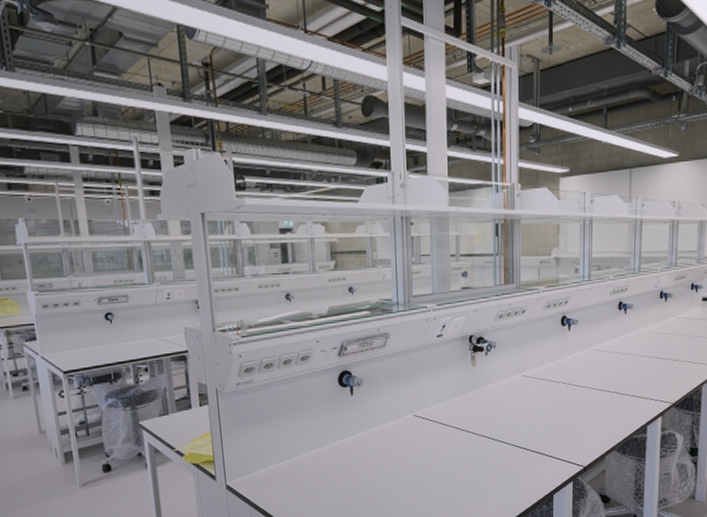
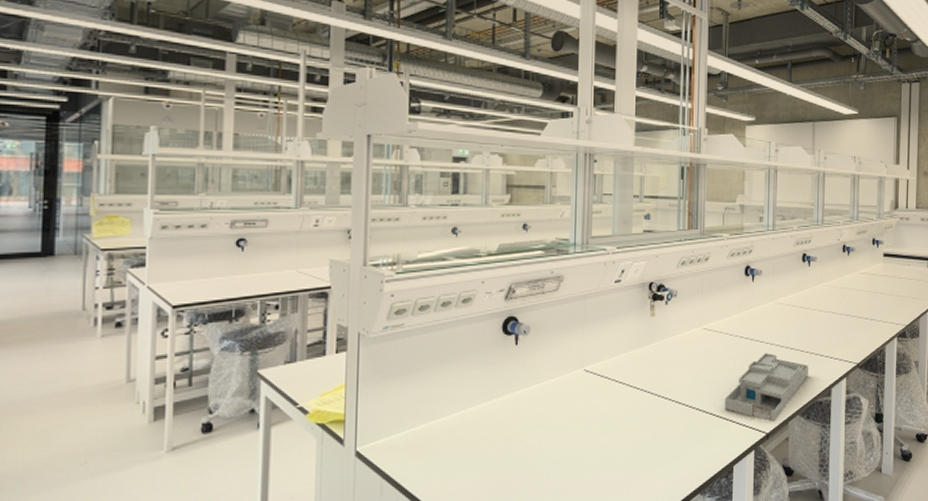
desk organizer: none [544,396,624,457] -> present [724,353,808,422]

